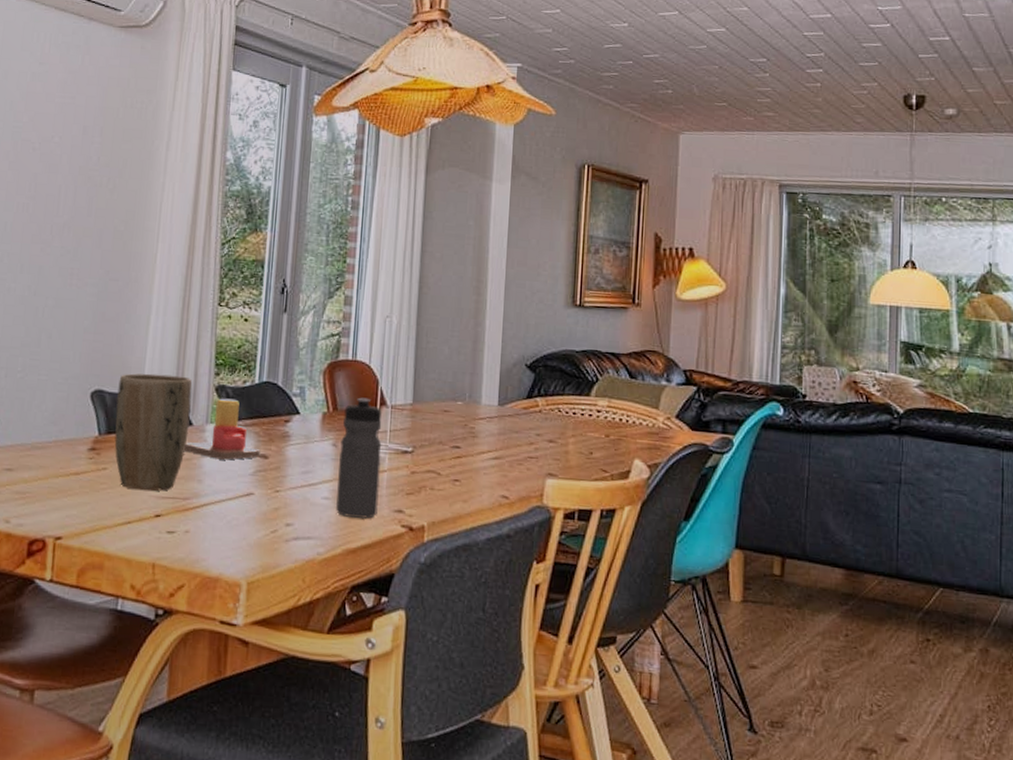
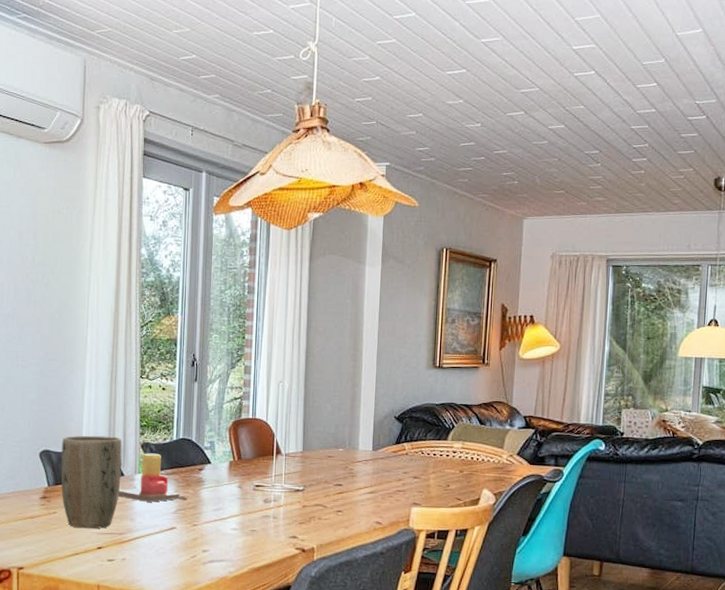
water bottle: present [336,397,382,519] -> none [243,448,278,544]

